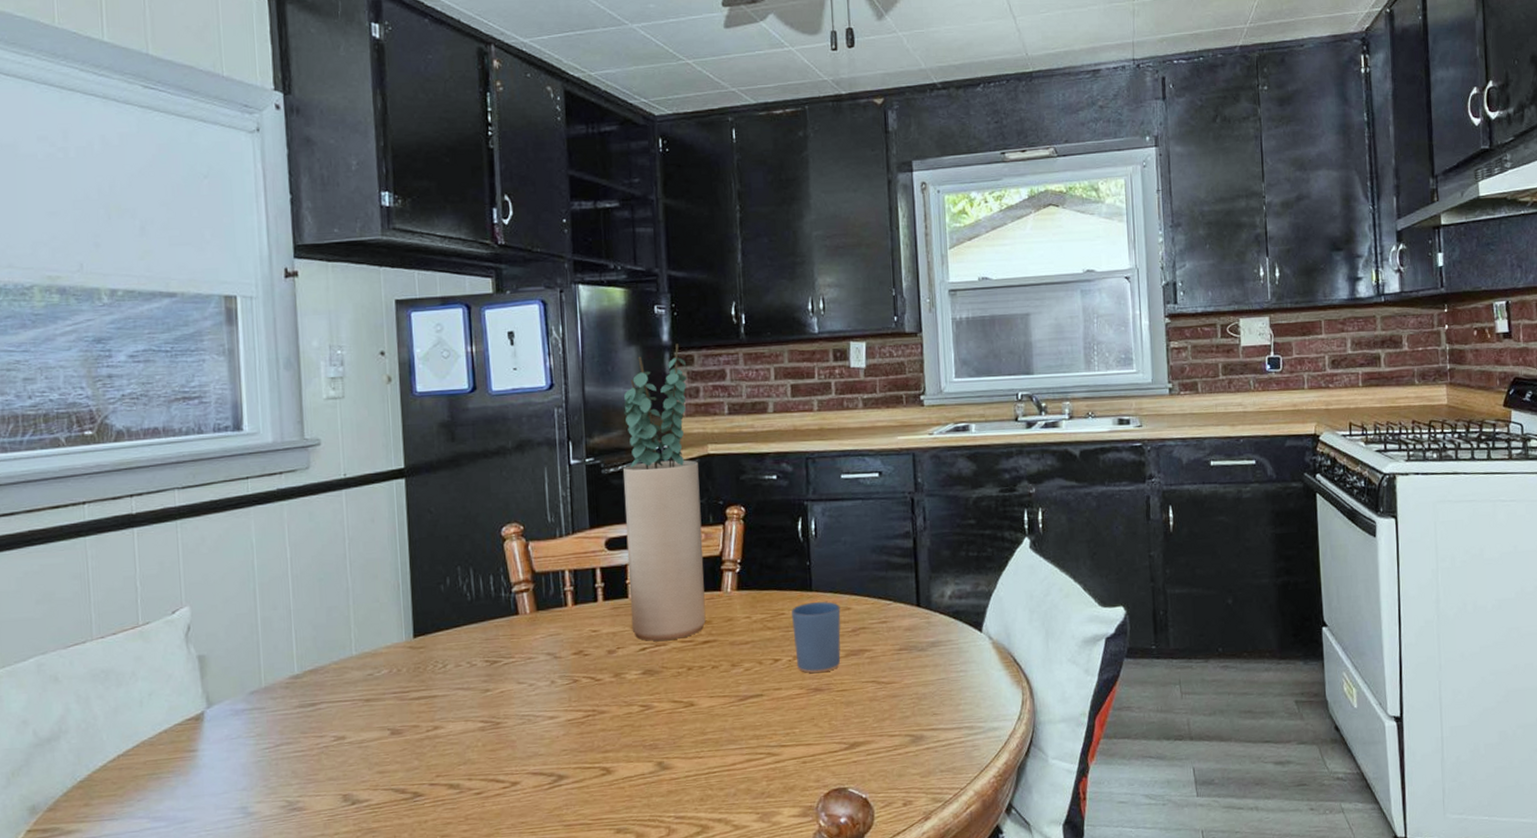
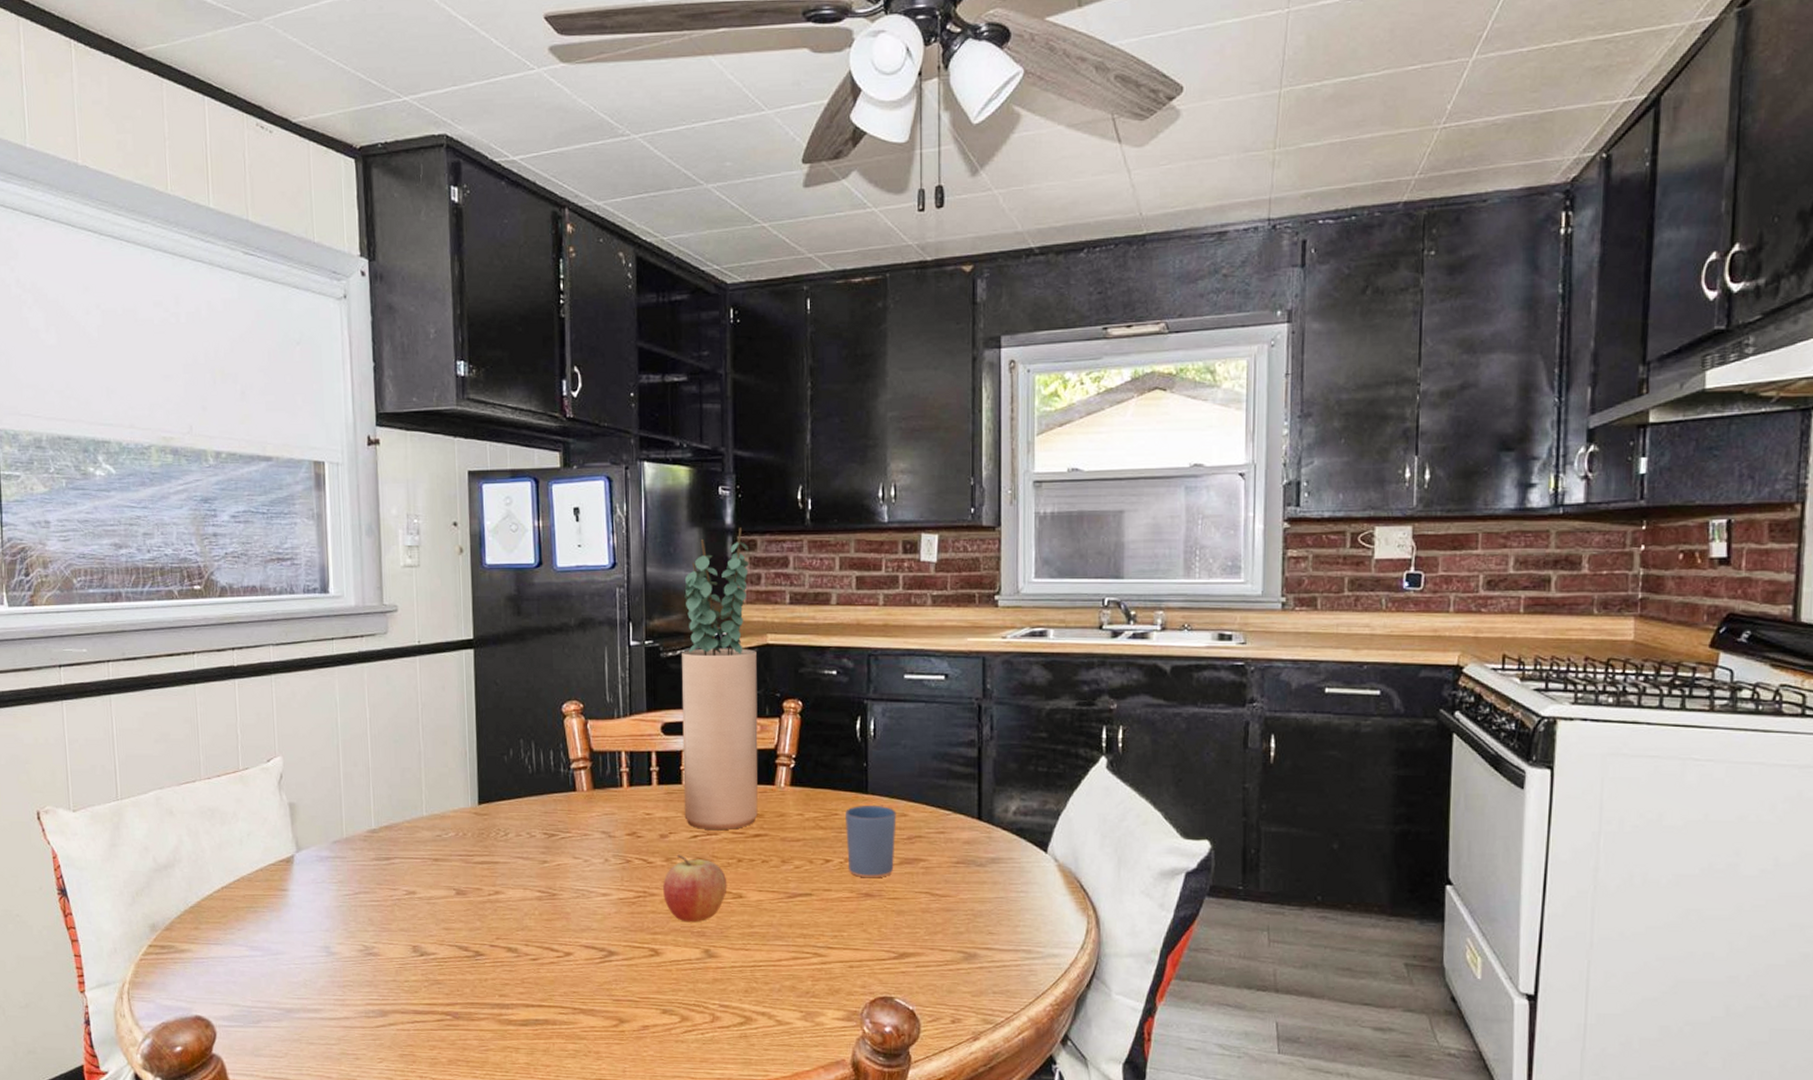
fruit: none [612,668,679,737] -> present [663,854,727,923]

